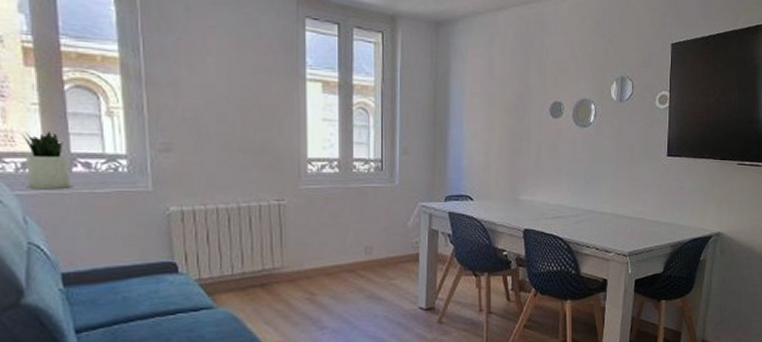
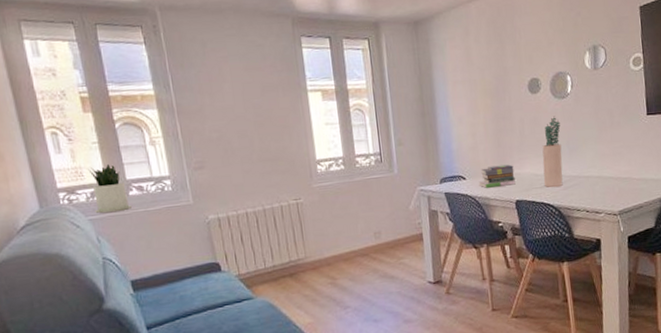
books: none [486,189,526,212] -> present [478,164,516,188]
vase: none [555,144,579,220] -> present [542,116,563,188]

